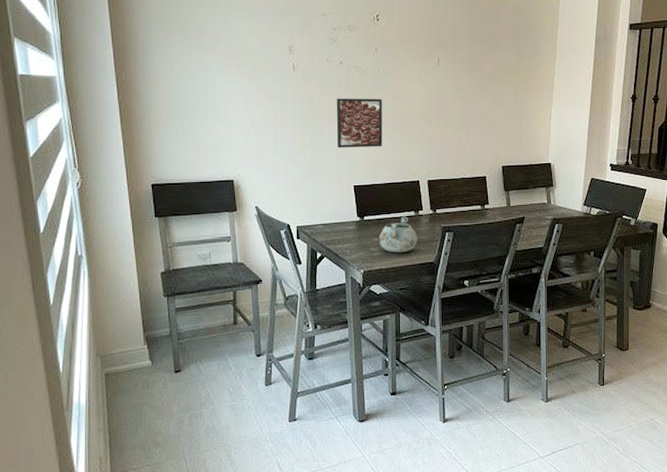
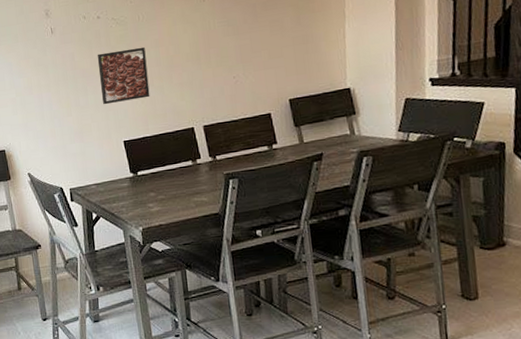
decorative bowl: present [379,216,418,253] -> none [155,167,198,207]

